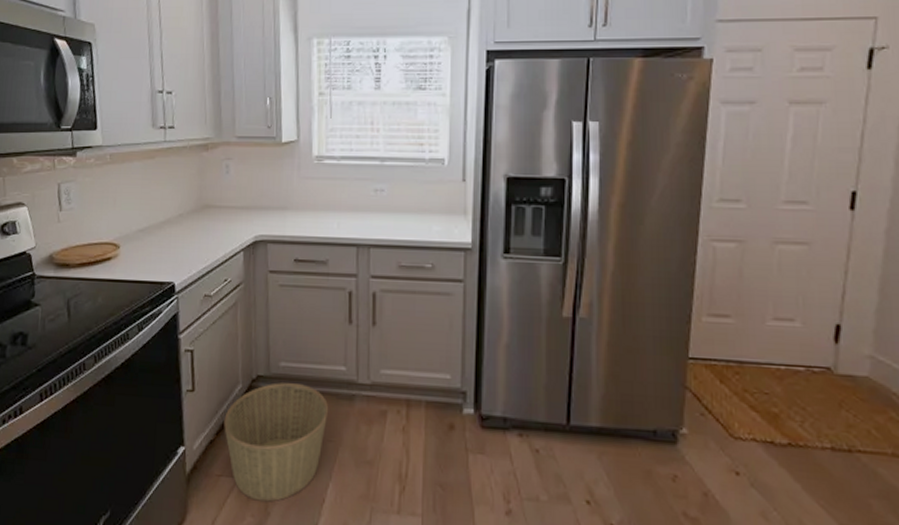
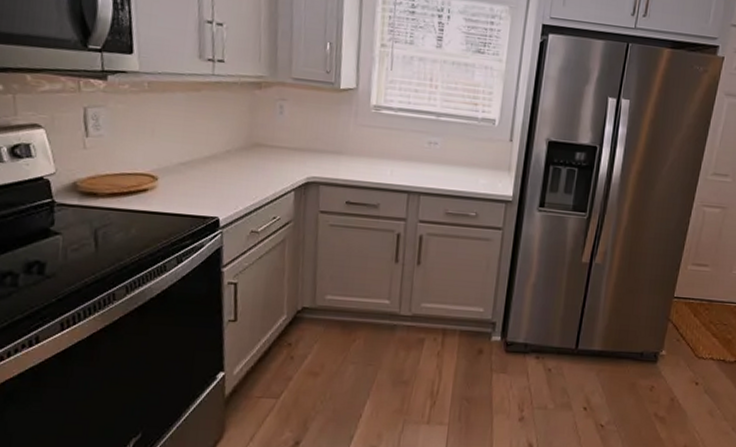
basket: present [224,382,329,502] -> none [266,314,371,419]

